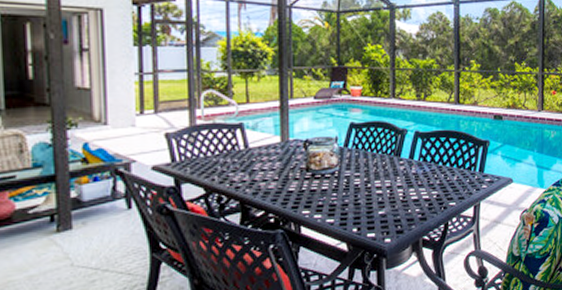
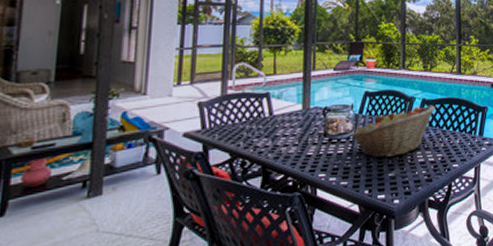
fruit basket: none [336,138,430,195] -> present [351,105,435,158]

